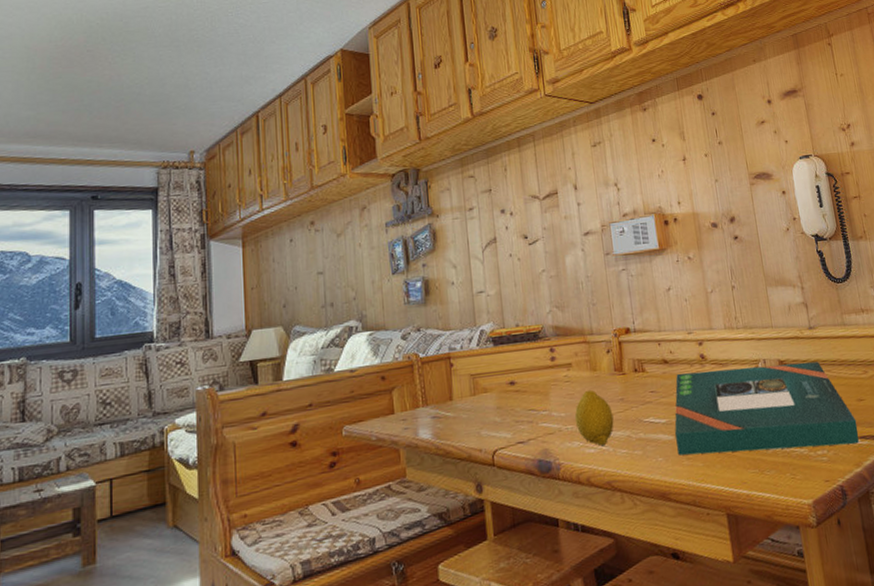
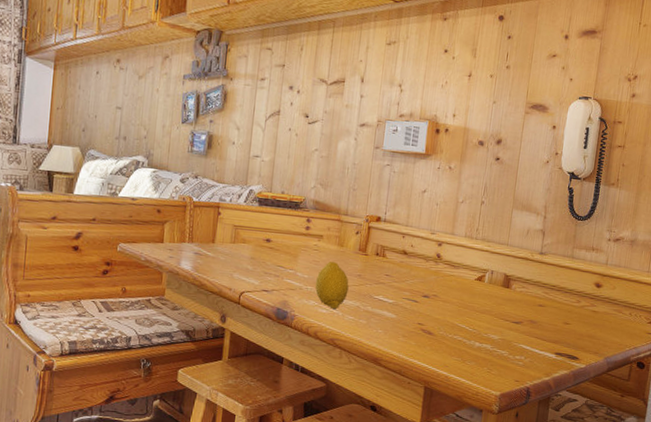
board game: present [674,361,859,456] -> none [396,265,558,358]

